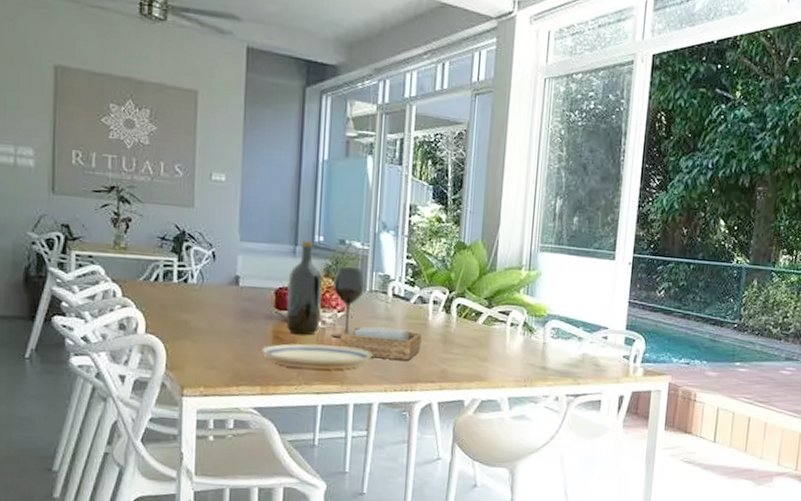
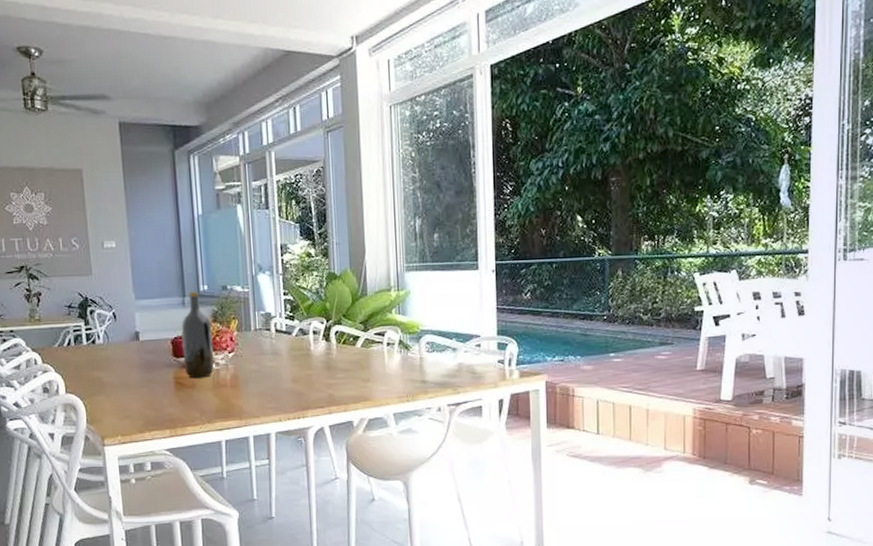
plate: present [262,343,373,371] -> none [166,384,265,409]
wineglass: present [331,267,365,338] -> none [222,310,250,377]
napkin holder: present [339,326,422,361] -> none [233,360,307,391]

